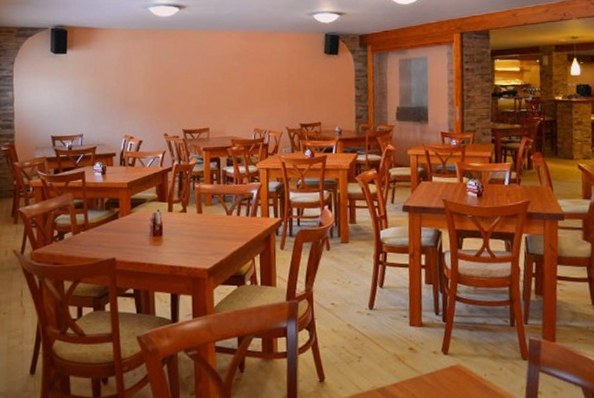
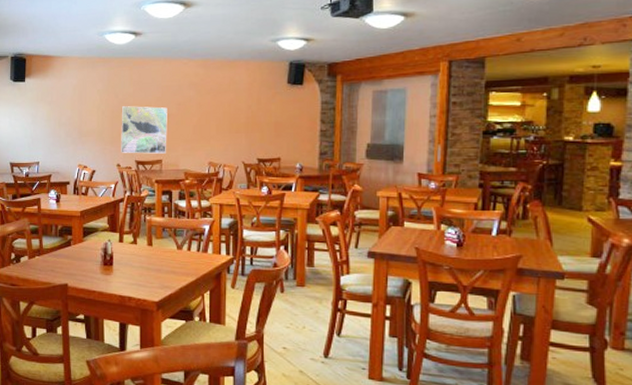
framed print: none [167,76,214,123] -> present [121,106,167,154]

